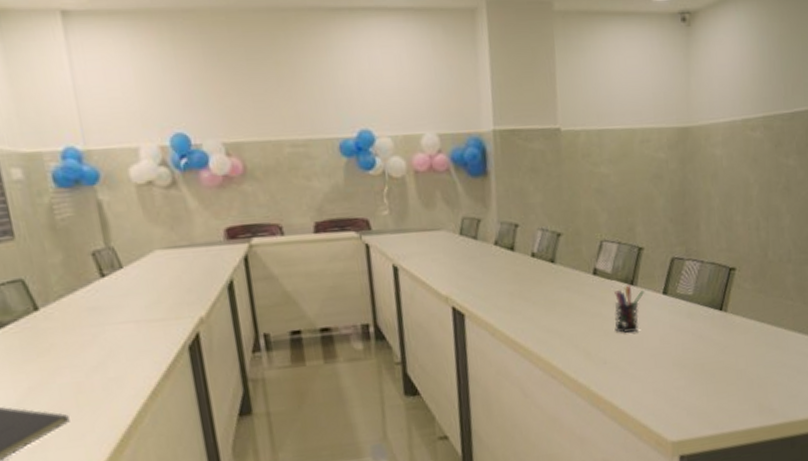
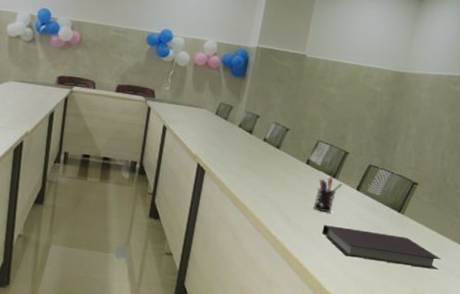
notebook: none [632,340,782,382] -> present [322,225,441,270]

